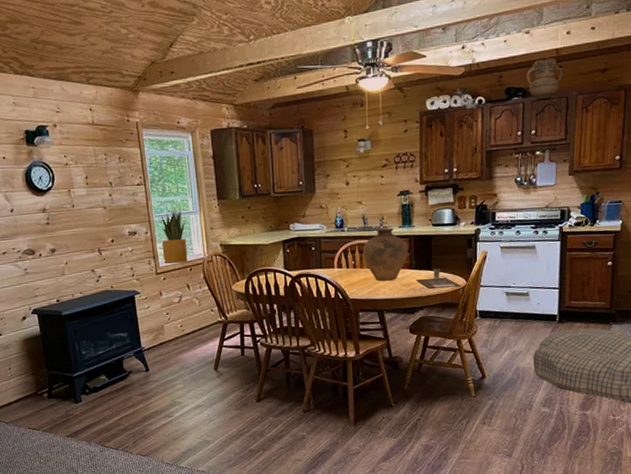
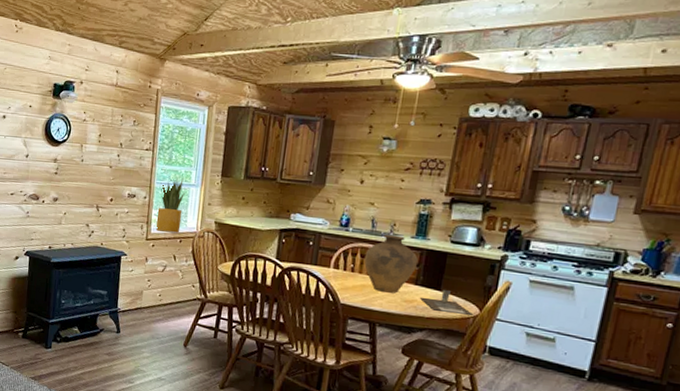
ceramic jug: present [526,58,563,101] -> none [598,77,648,125]

